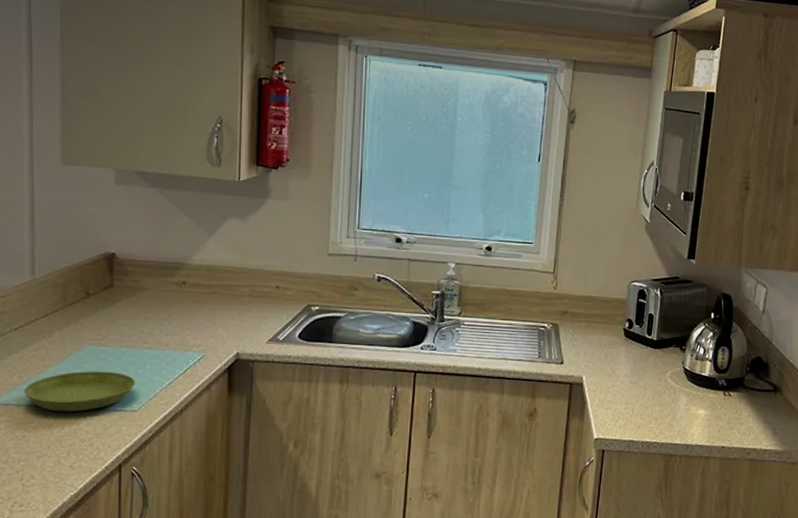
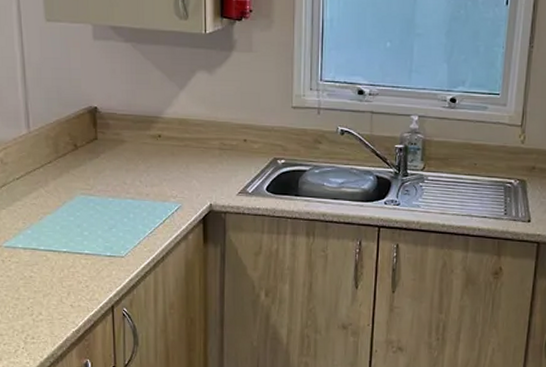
saucer: present [24,371,136,412] -> none [28,219,122,256]

